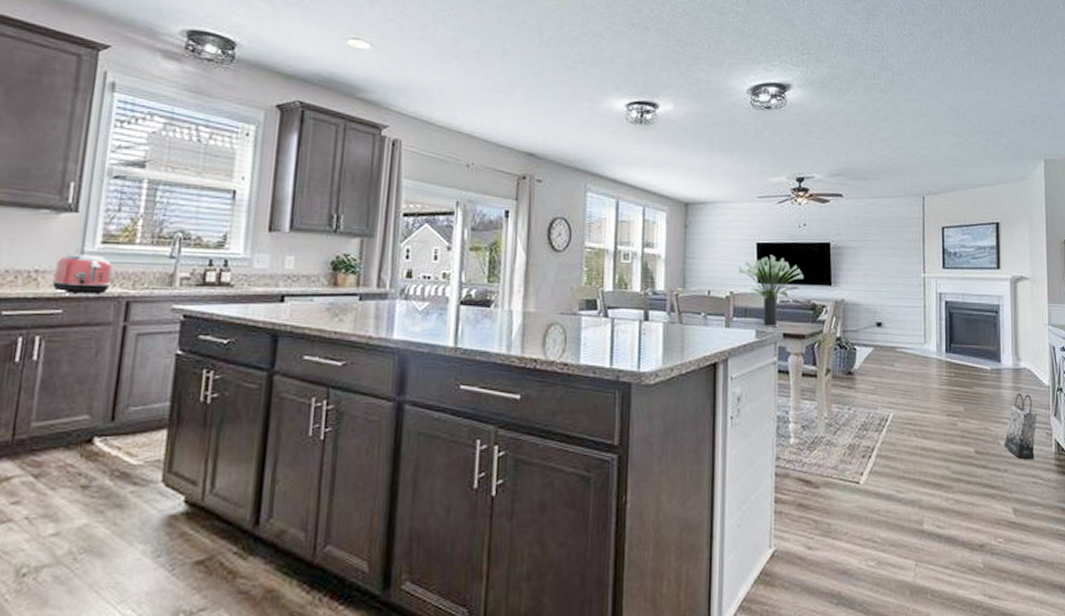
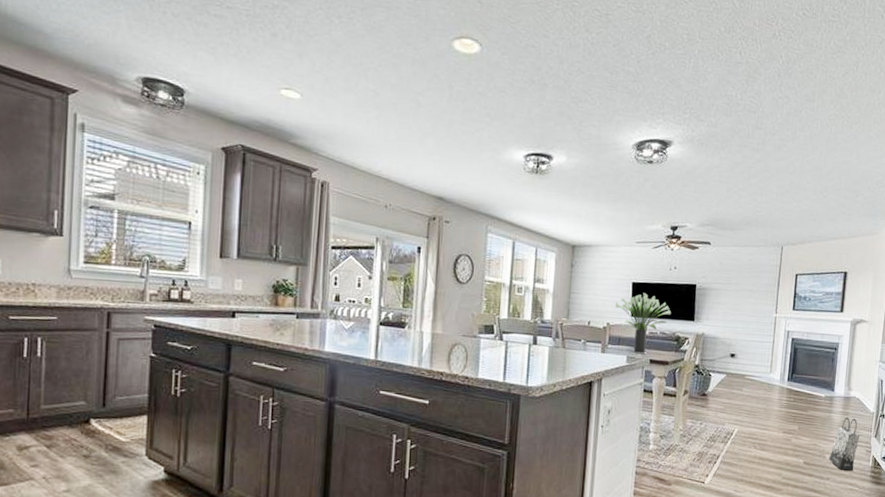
toaster: present [51,253,113,296] -> none [46,271,95,306]

